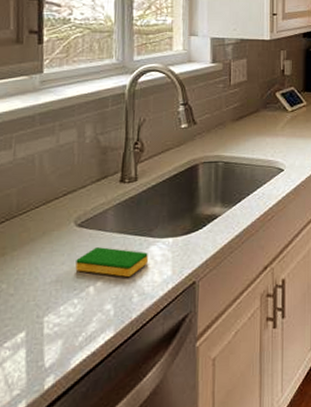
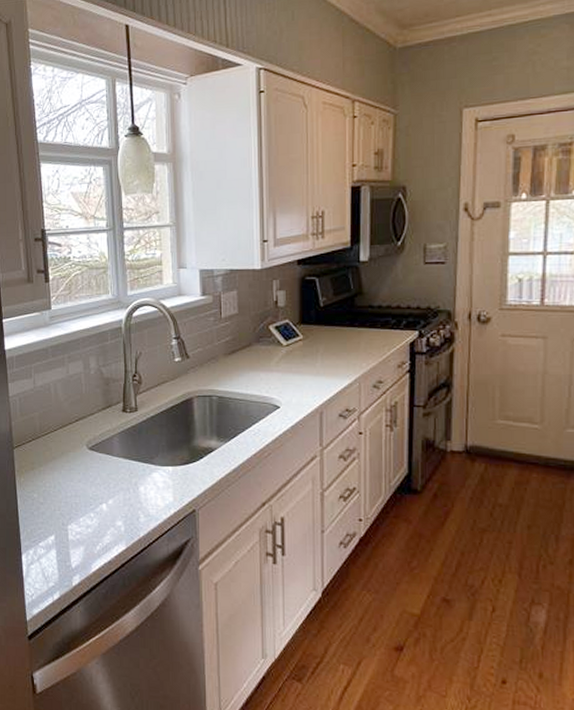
dish sponge: present [75,247,148,277] -> none [90,470,151,498]

